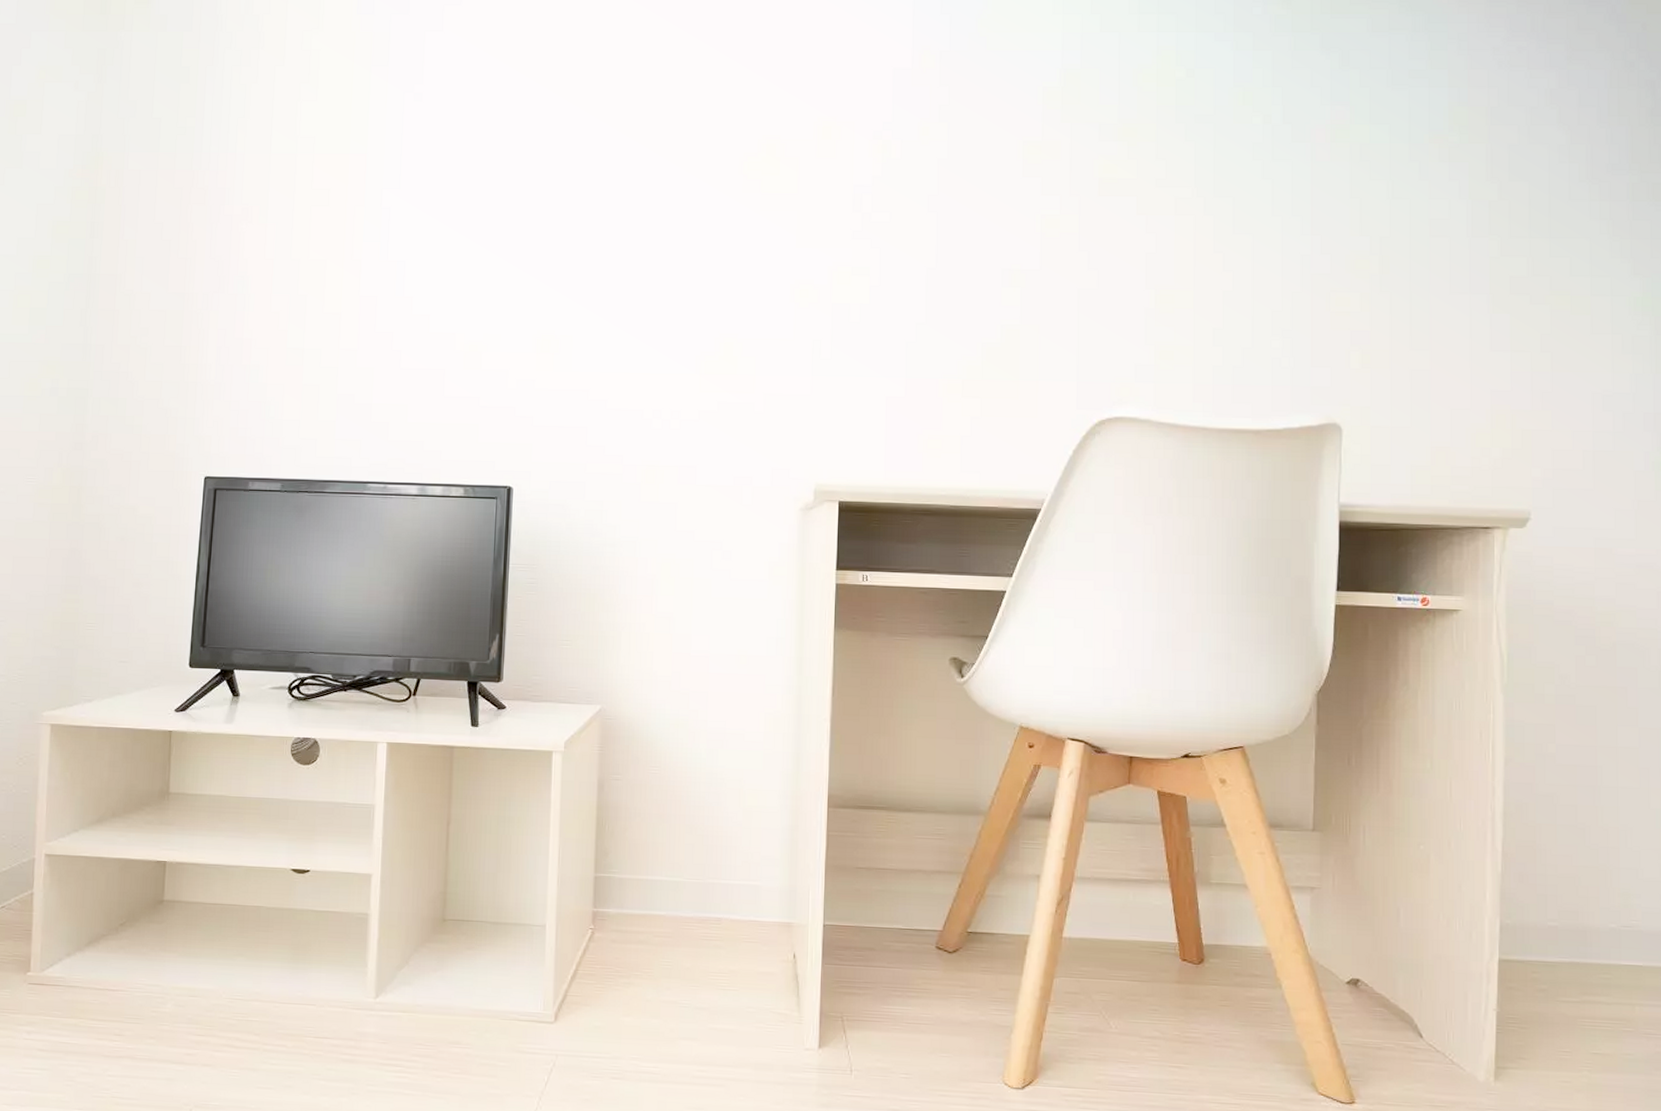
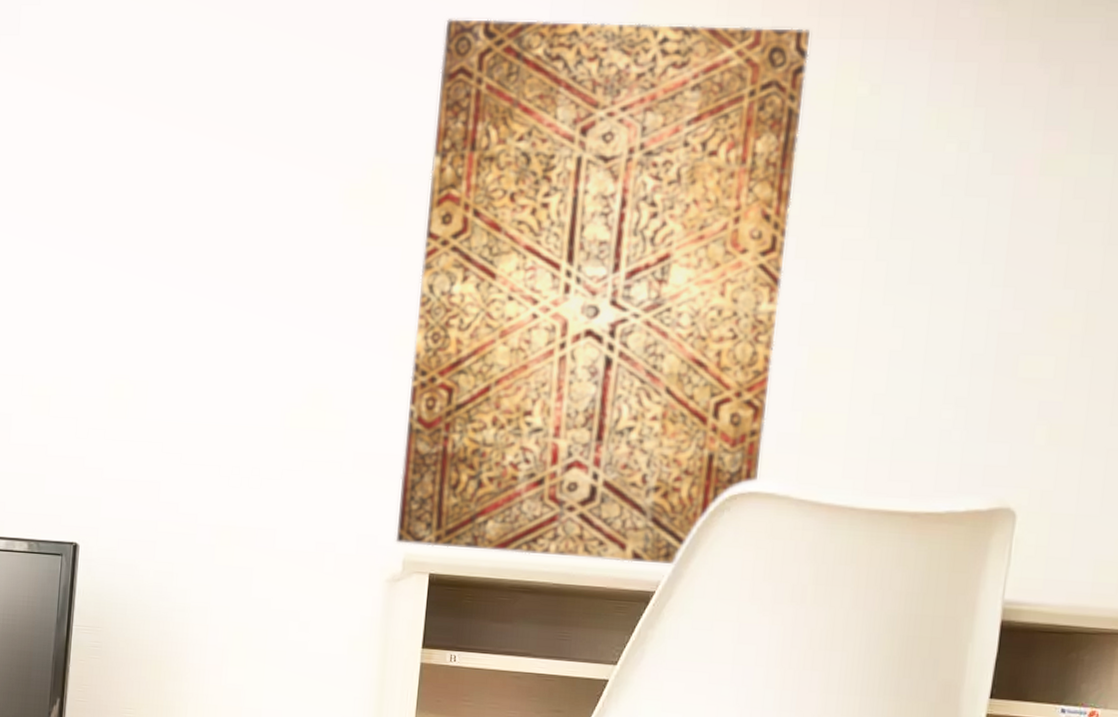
wall art: none [806,17,1133,485] -> present [395,19,810,565]

